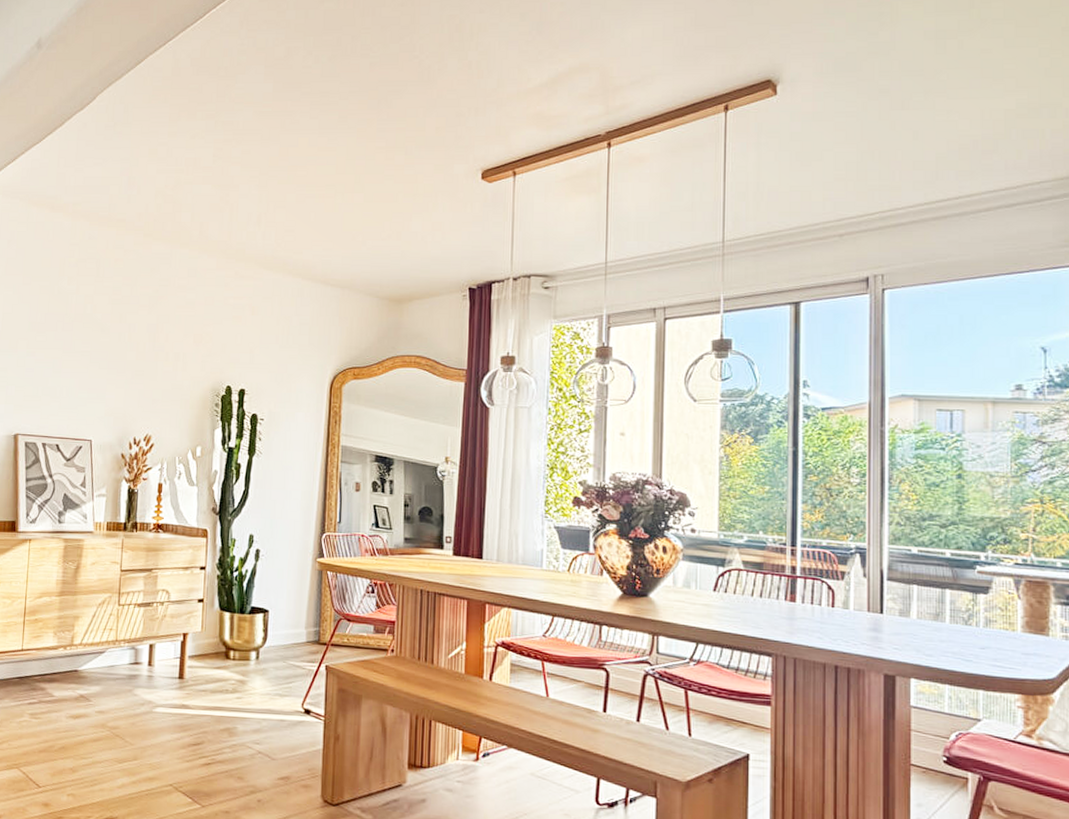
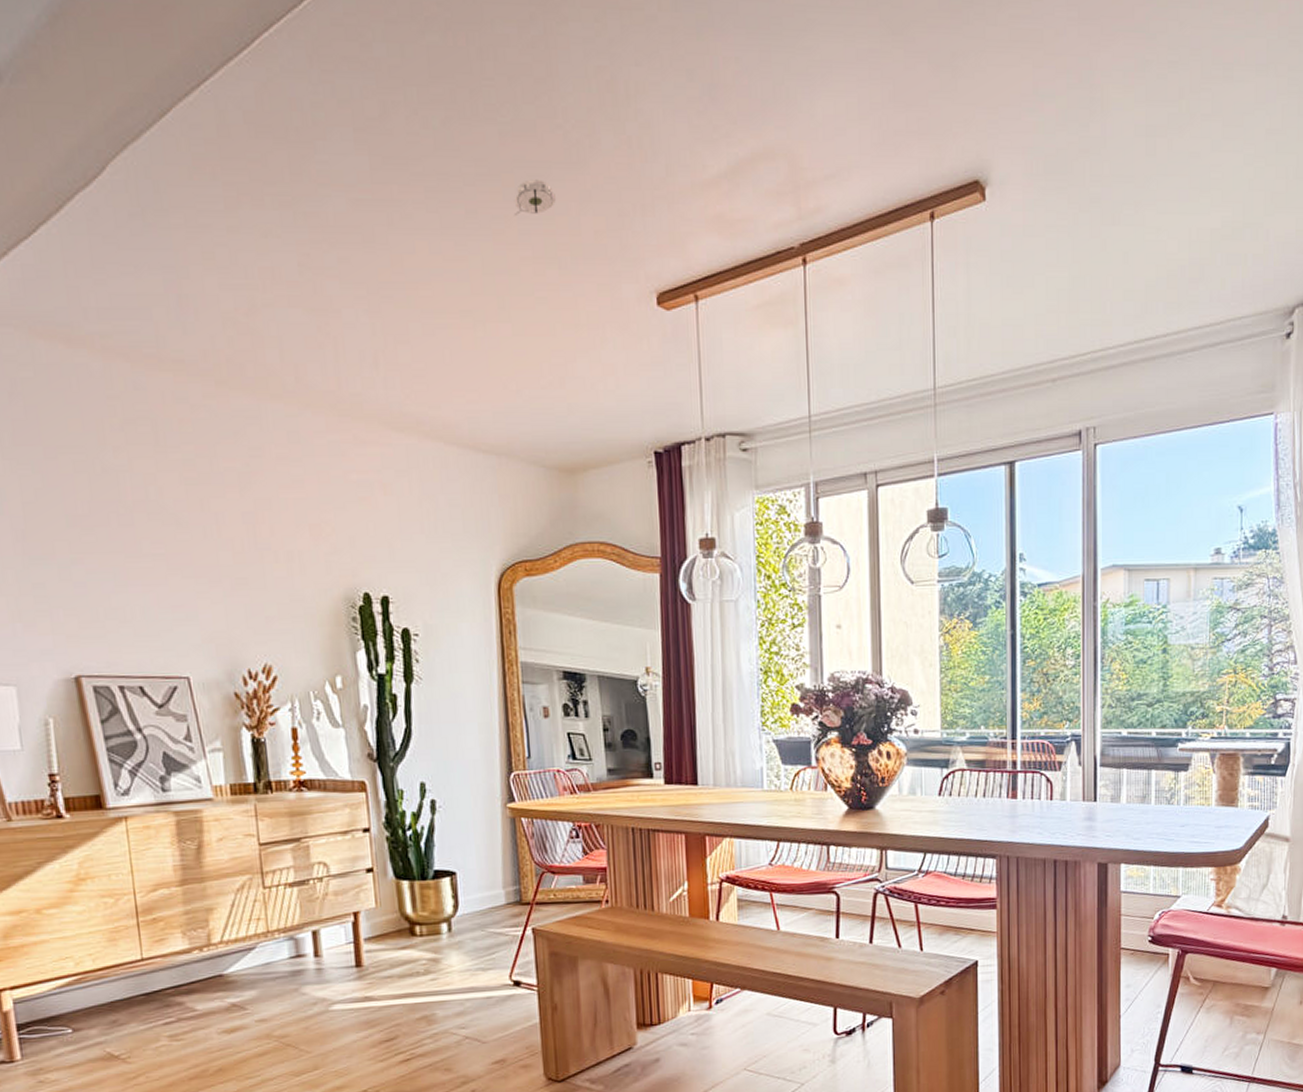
smoke detector: none [376,93,408,118] -> present [514,179,556,215]

